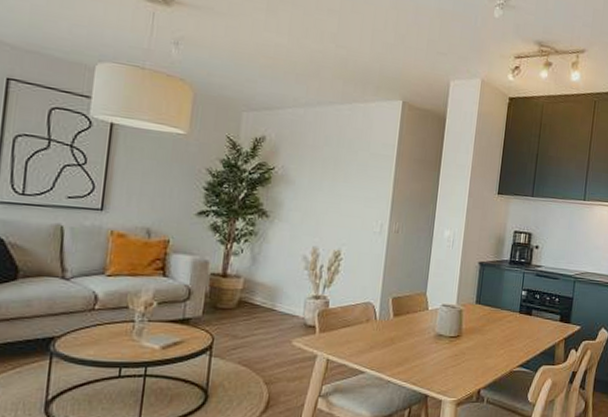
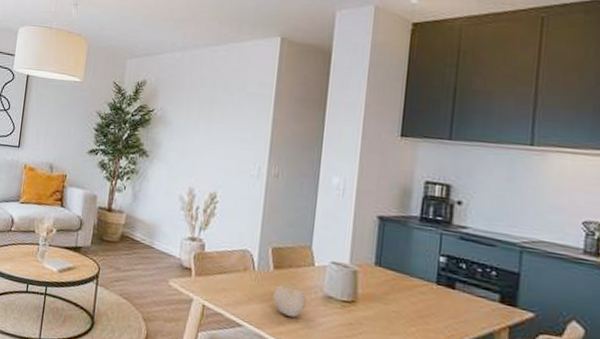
fruit: none [392,328,421,357] -> present [273,283,307,318]

